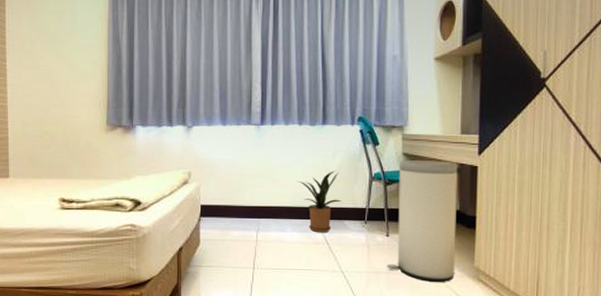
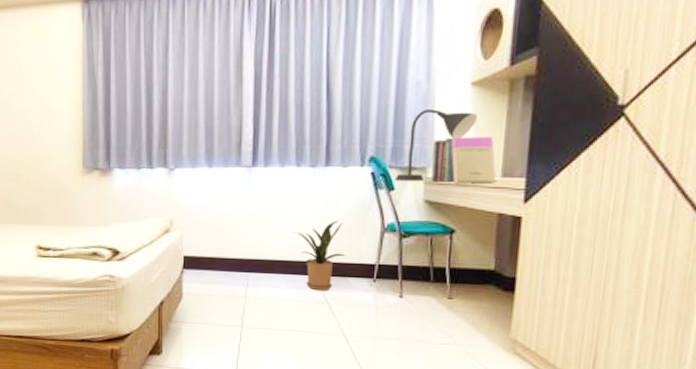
desk lamp: none [378,79,441,138] -> present [394,109,478,182]
pedal bin: present [387,160,463,282] -> none [399,209,502,354]
books: none [406,101,458,140] -> present [430,137,497,184]

